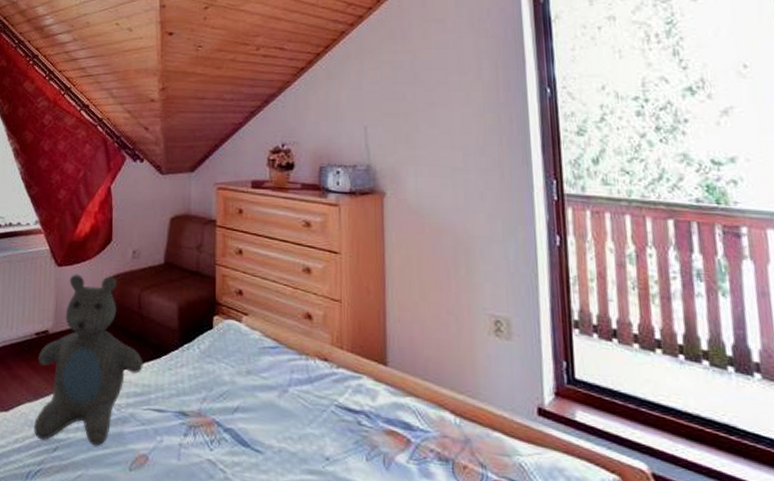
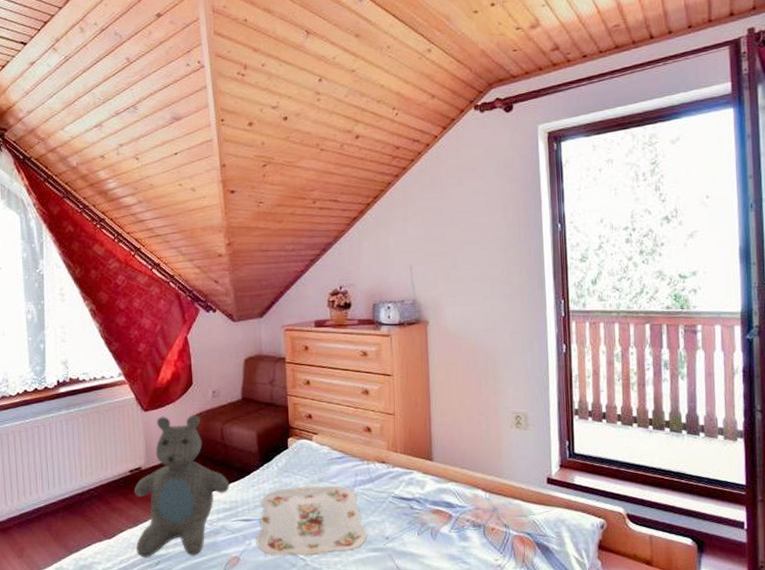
serving tray: none [169,376,302,468] -> present [256,485,367,555]

